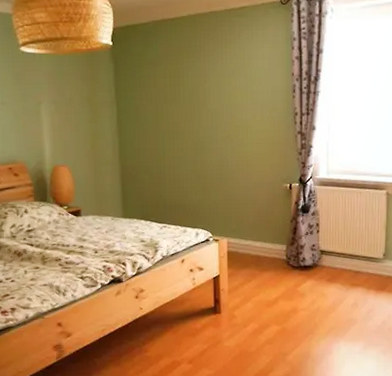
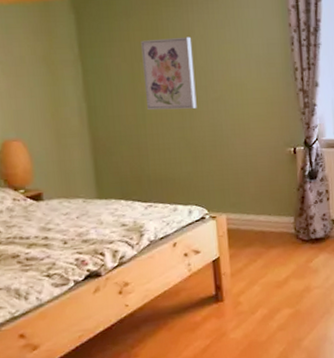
wall art: none [165,83,208,146] -> present [141,36,197,111]

